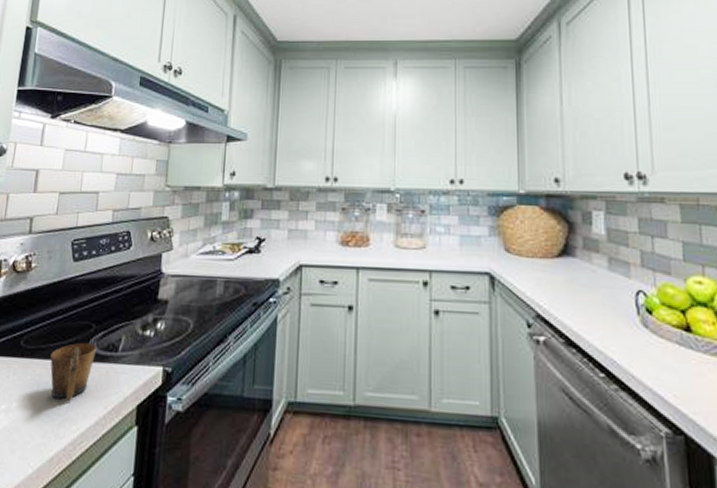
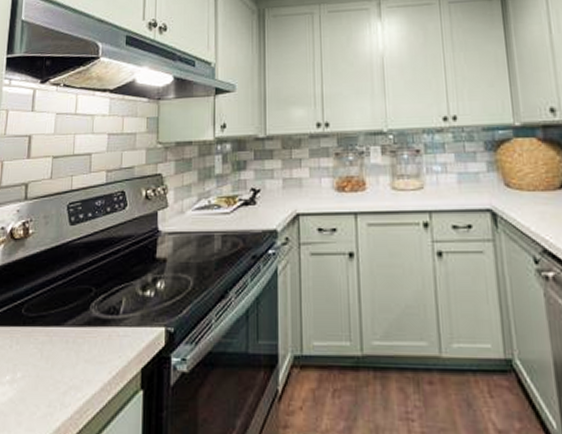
mug: present [50,342,97,402] -> none [52,307,98,369]

